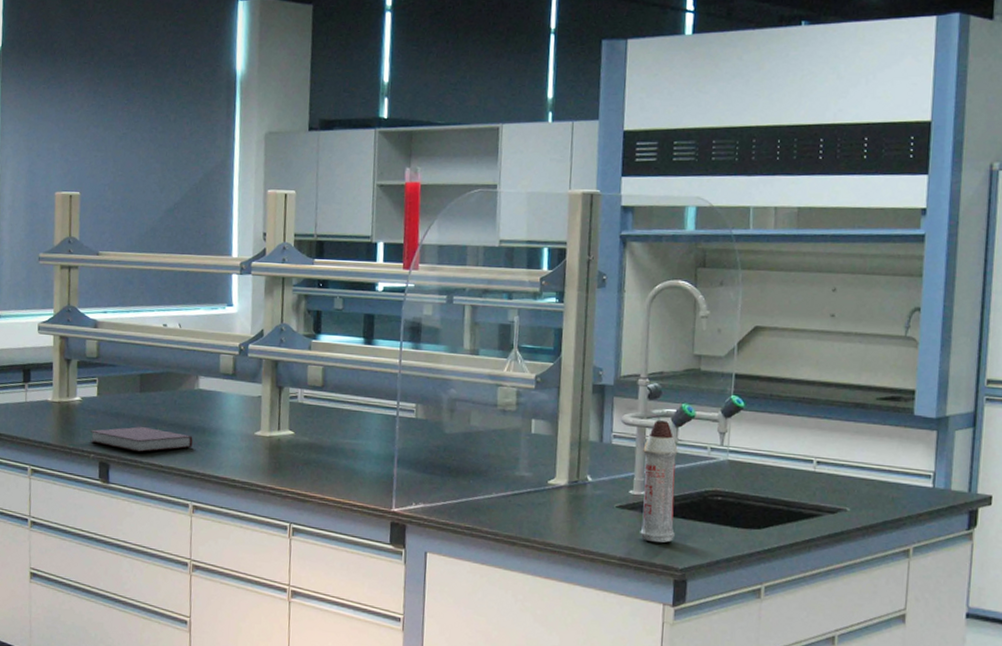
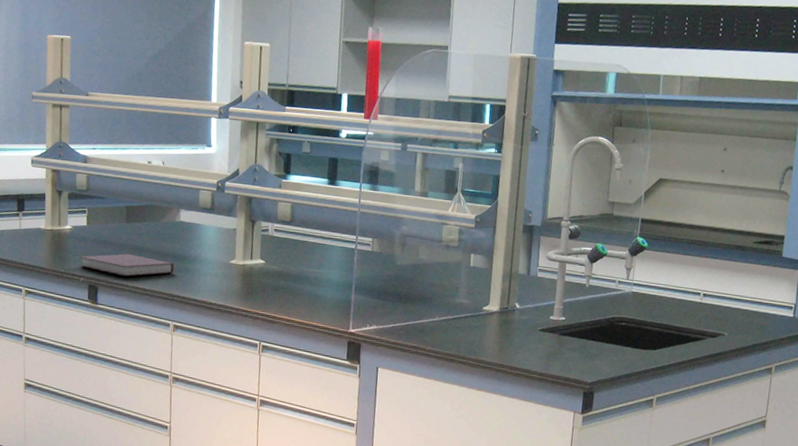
spray bottle: present [640,419,678,543] -> none [557,256,592,361]

